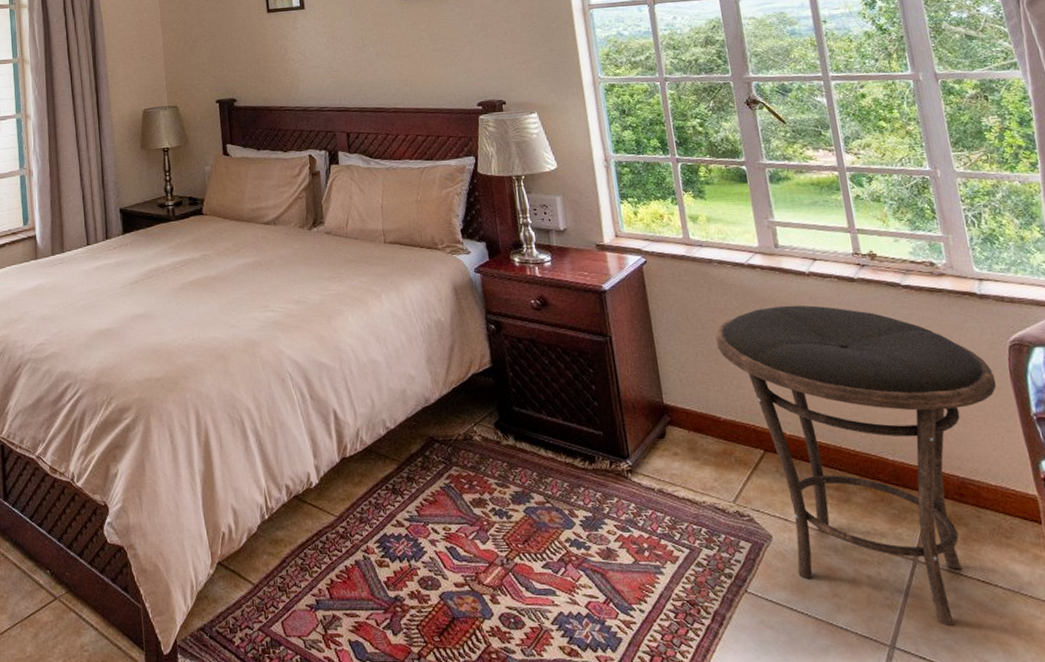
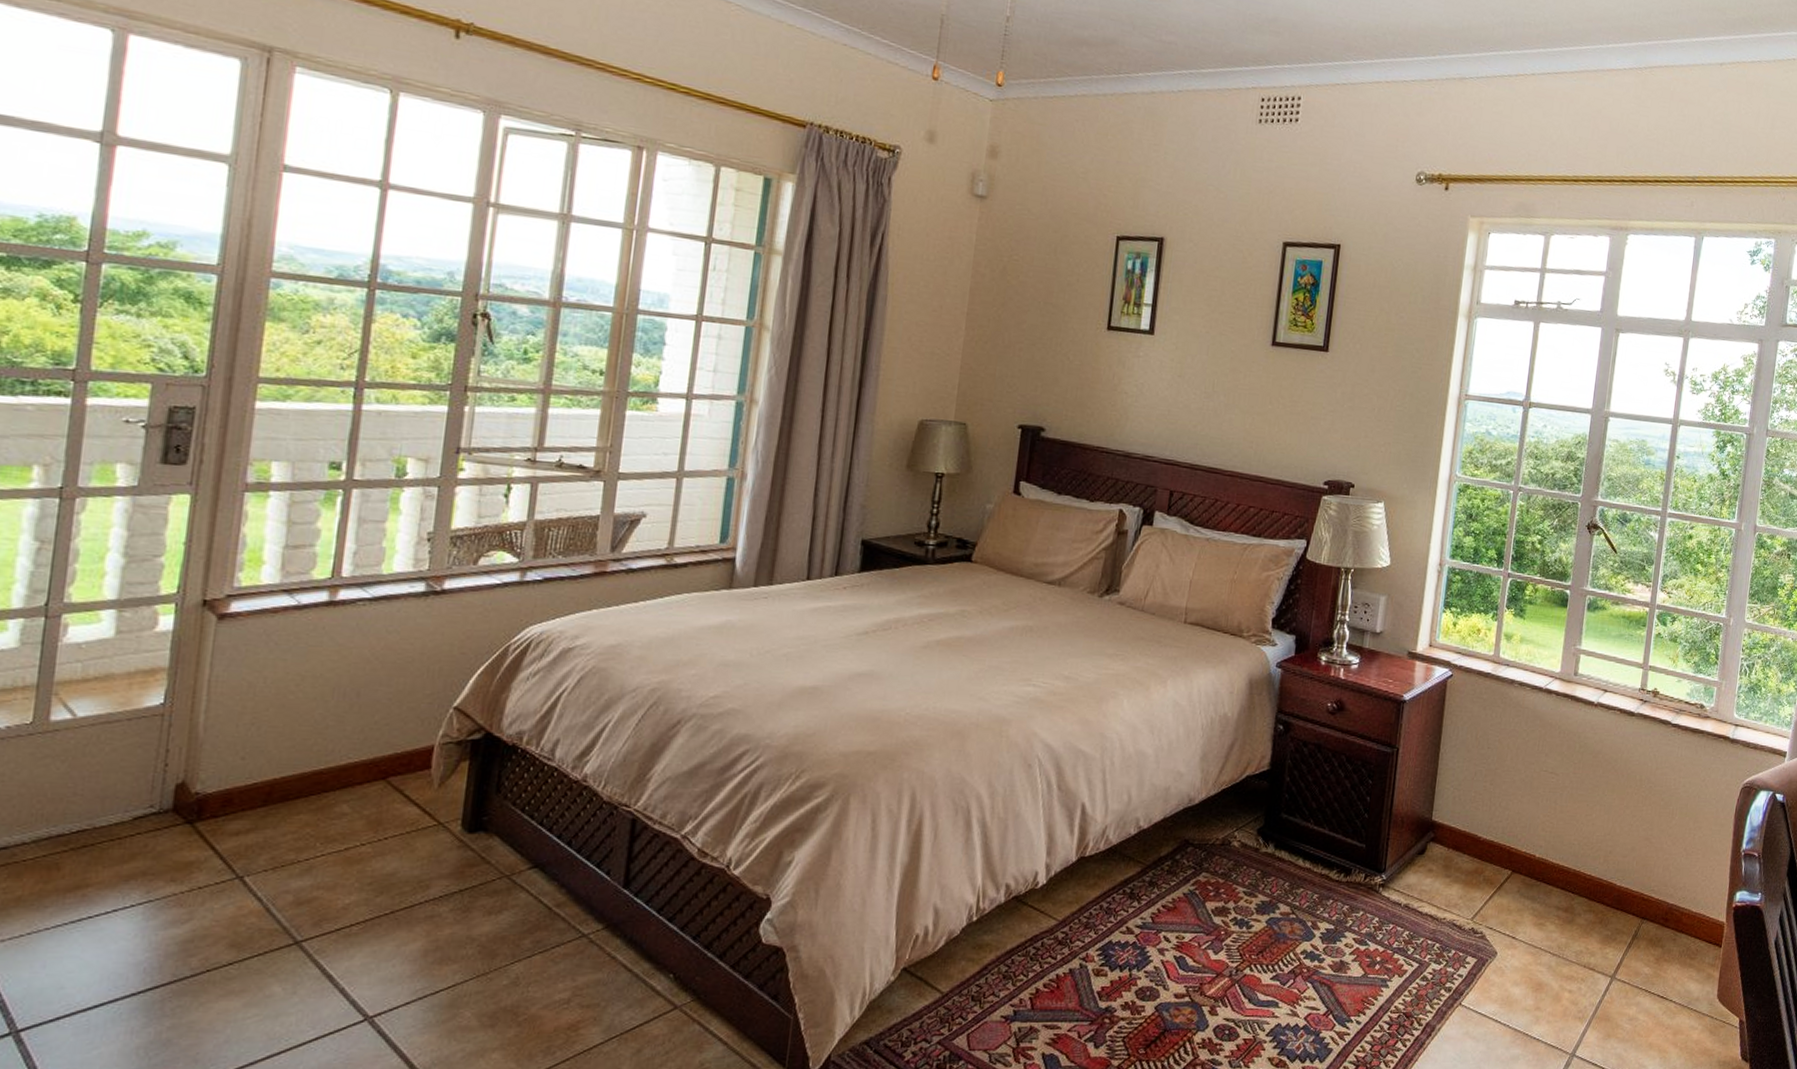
side table: present [716,305,997,627] -> none [1496,732,1723,1037]

